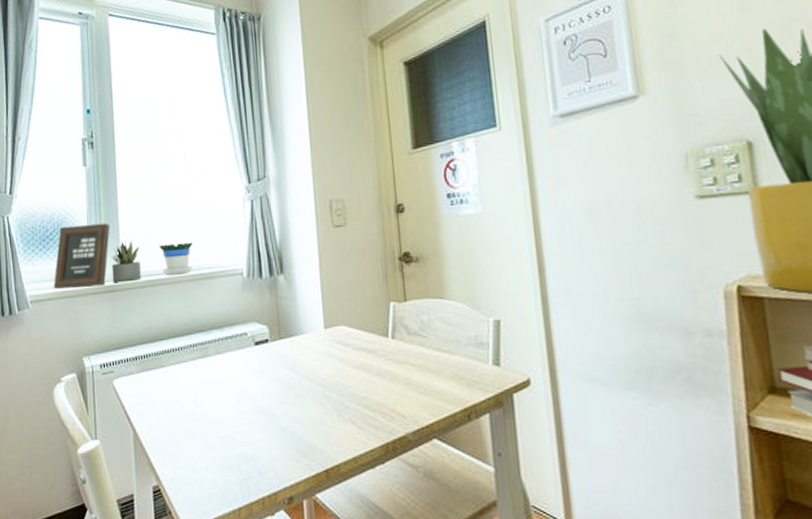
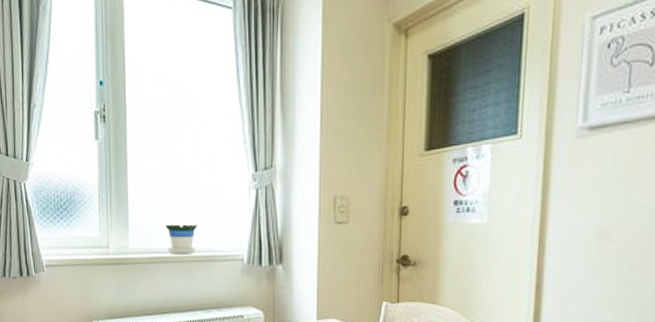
picture frame: present [53,222,110,290] -> none [66,197,120,258]
succulent plant: present [111,241,141,283] -> none [120,218,147,257]

